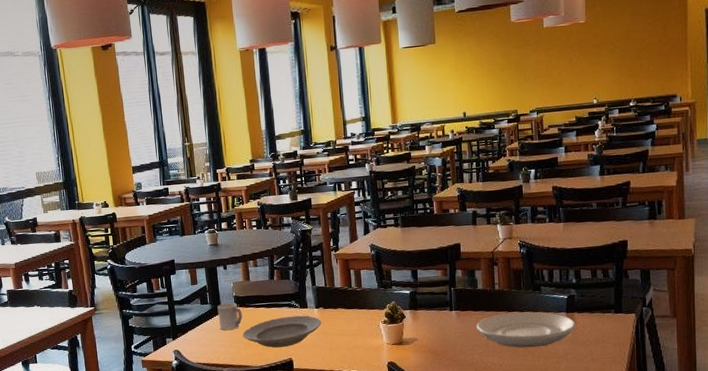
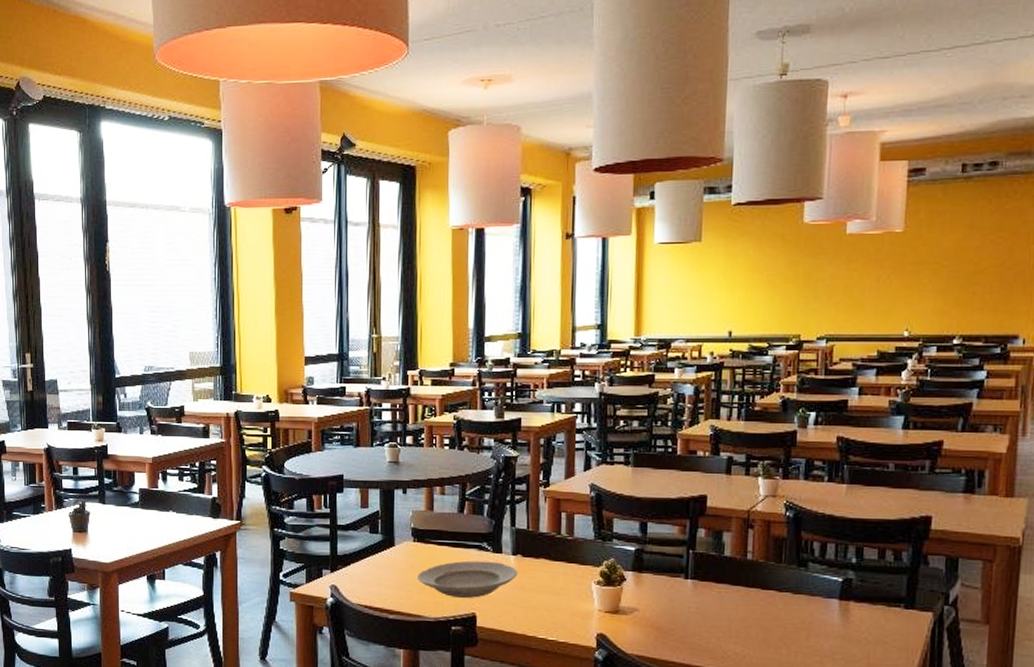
cup: present [217,302,242,330] -> none [389,535,419,569]
plate: present [476,311,577,348] -> none [717,591,852,640]

